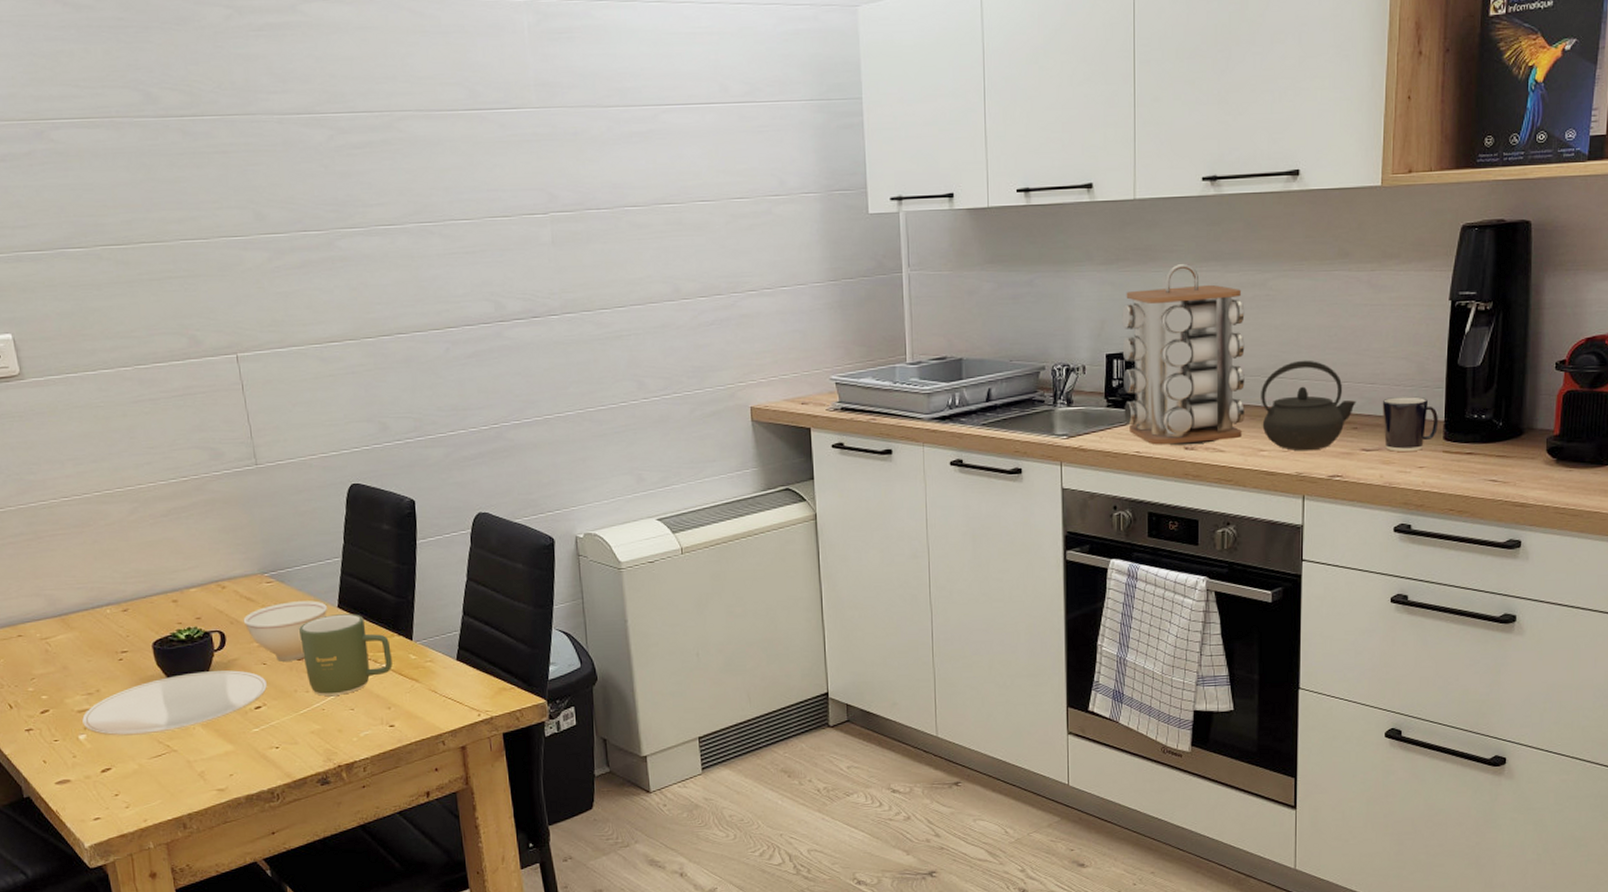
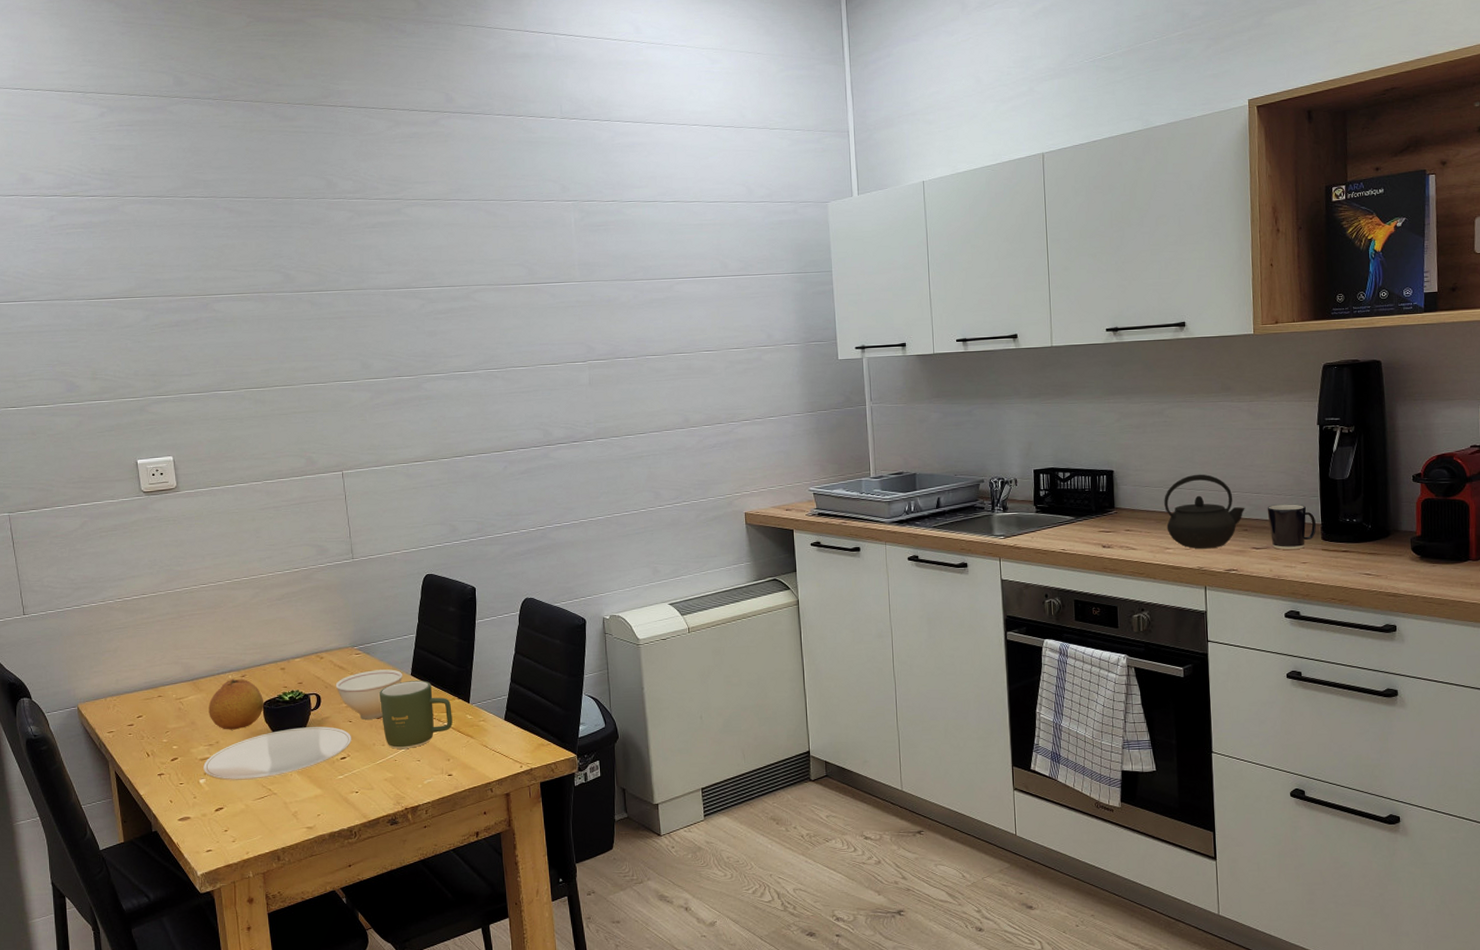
fruit: none [83,613,154,676] -> present [208,678,264,730]
spice rack: present [1122,264,1245,446] -> none [1045,397,1152,544]

